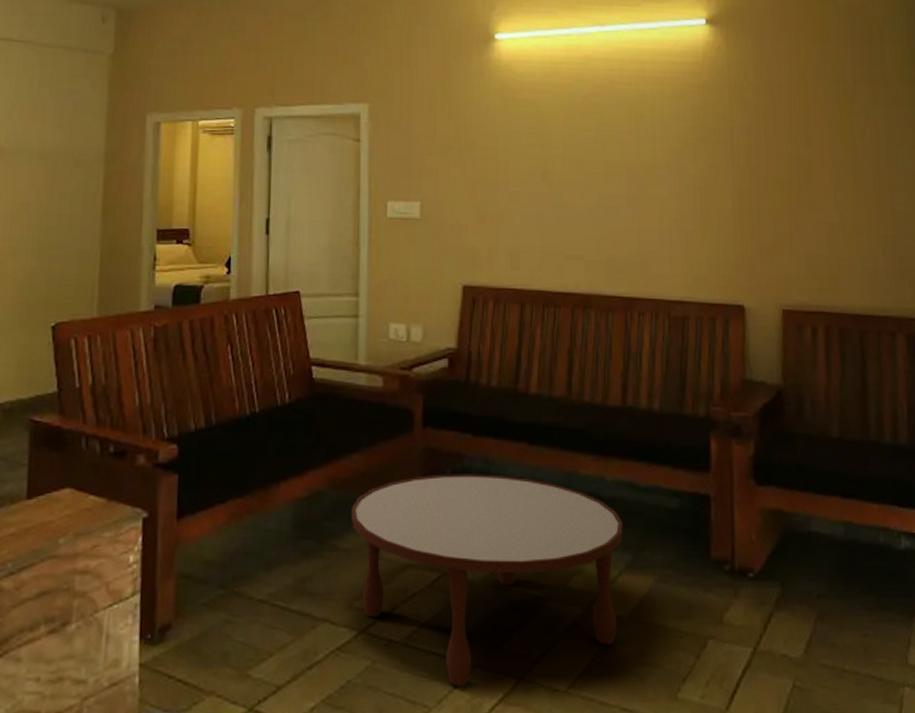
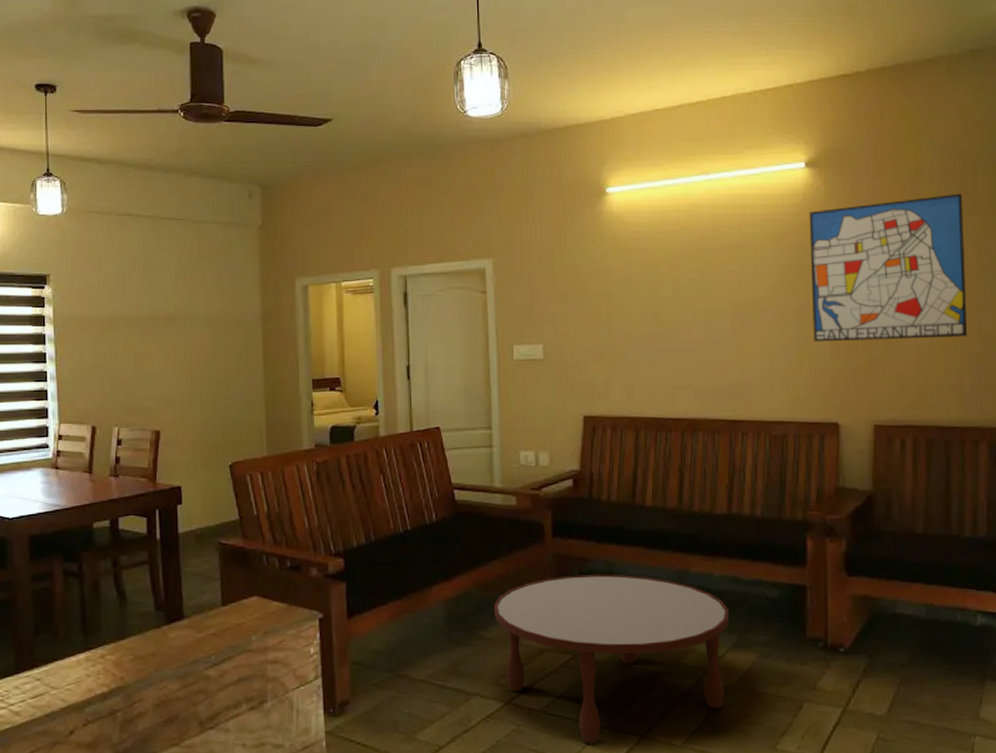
wall art: none [710,60,880,215] -> present [809,193,968,342]

